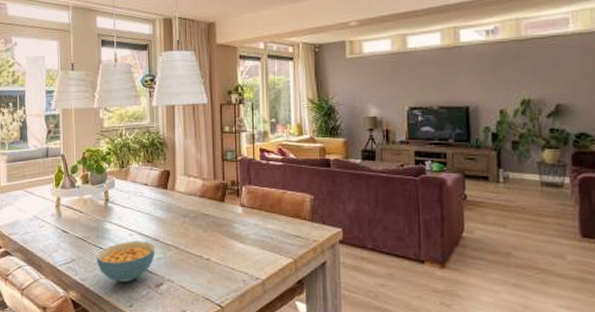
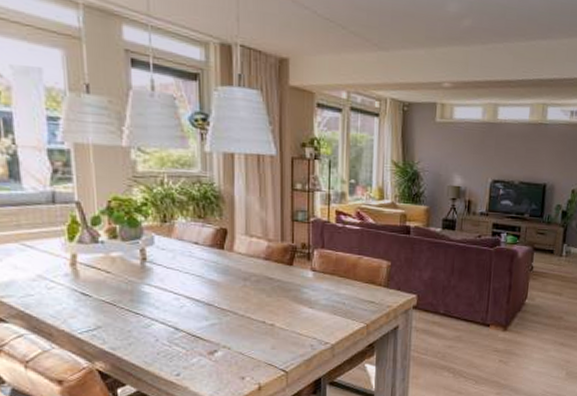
cereal bowl: present [96,241,155,282] -> none [130,305,208,350]

